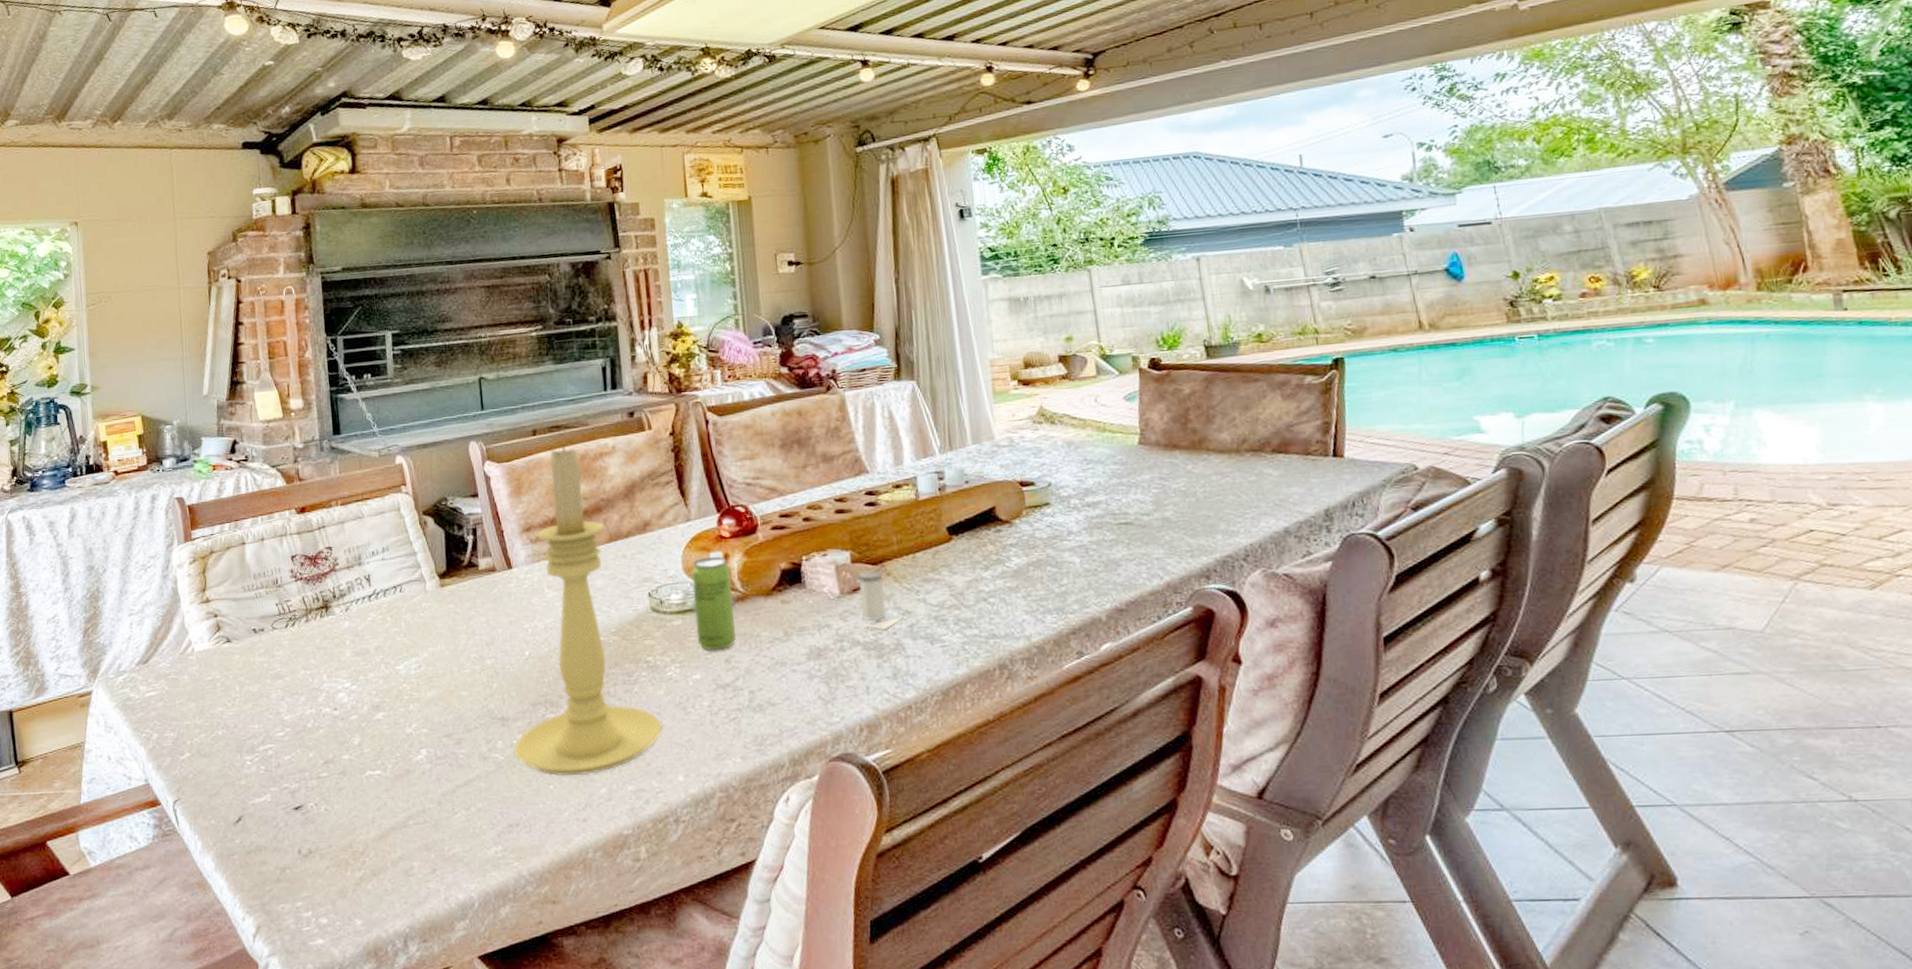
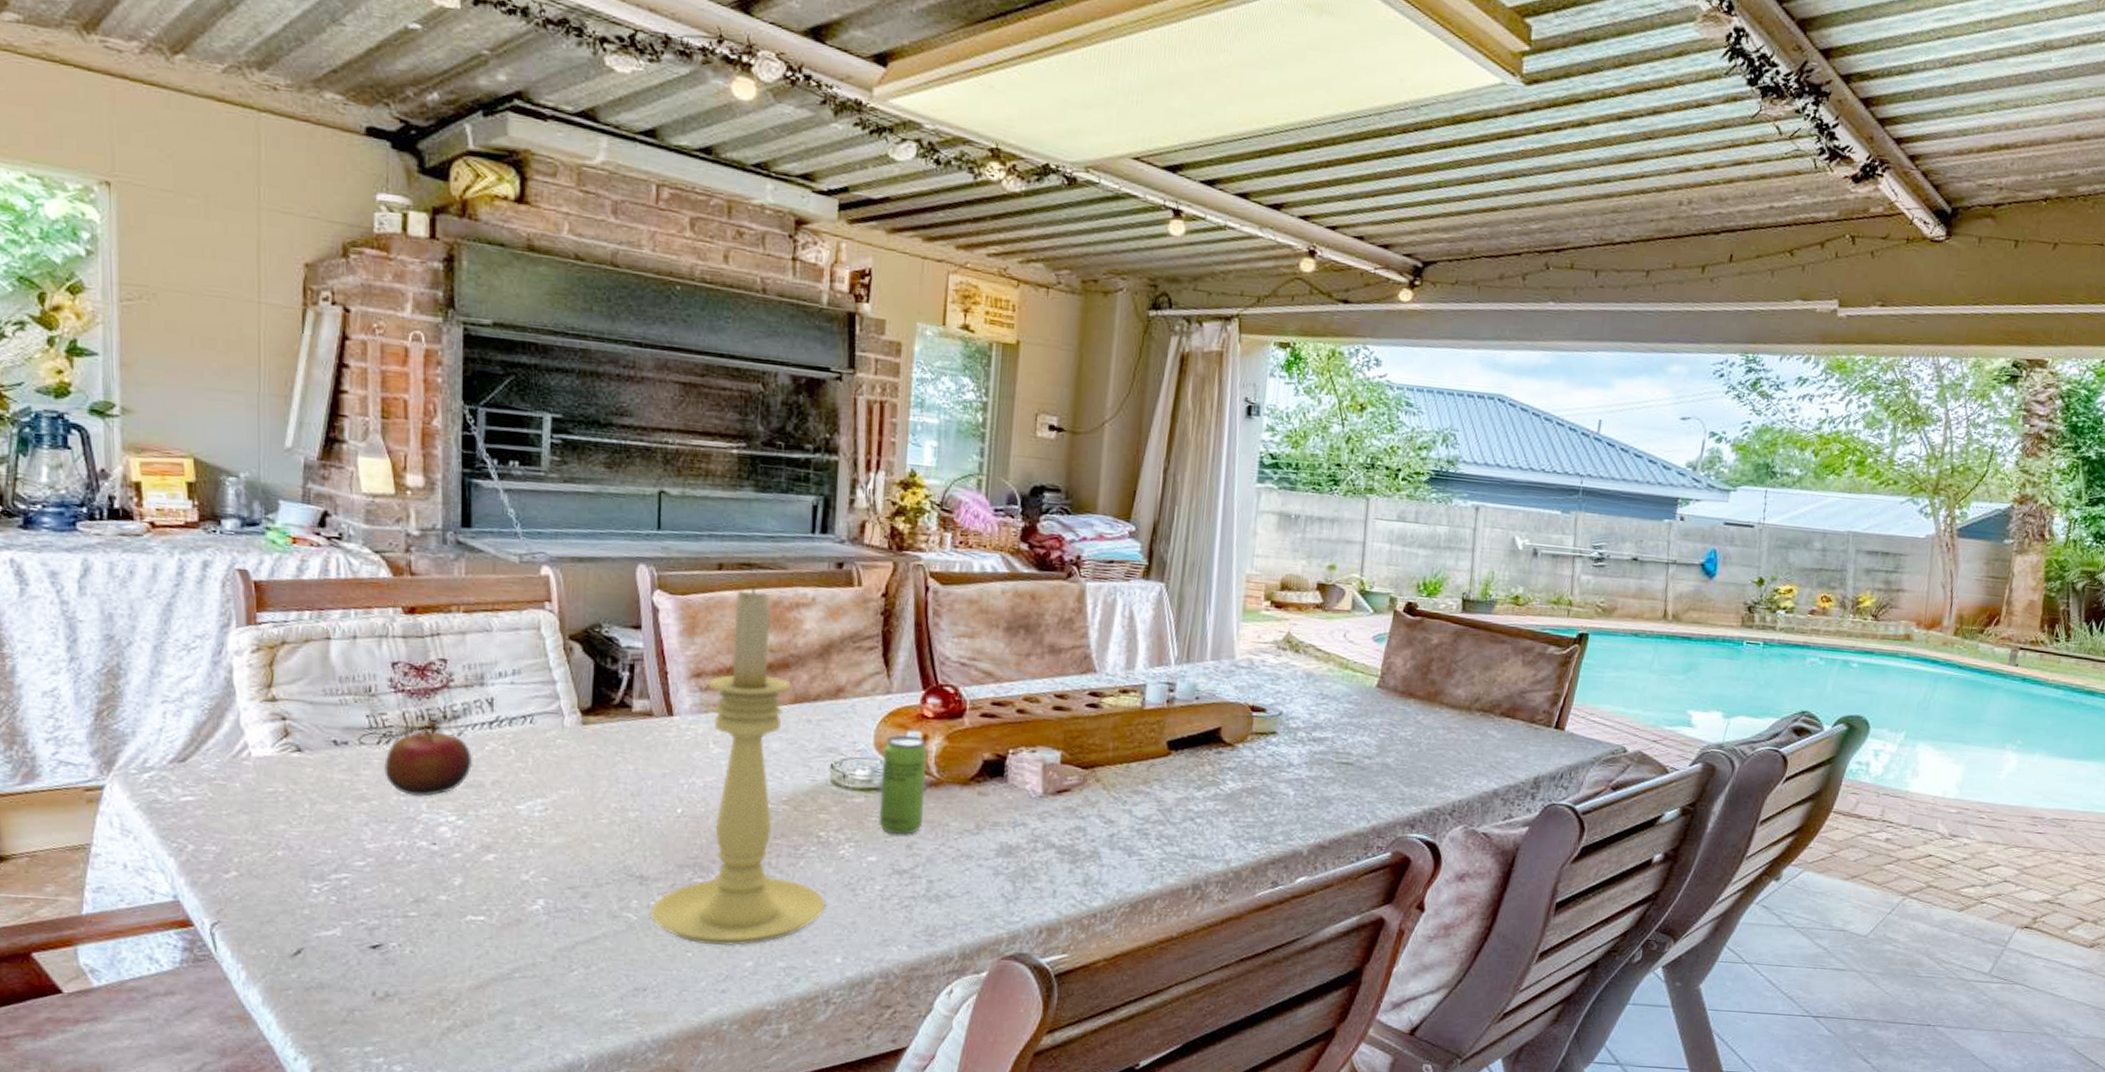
apple: none [291,610,359,669] -> present [383,730,473,797]
salt shaker: present [858,570,906,630] -> none [1062,773,1107,836]

